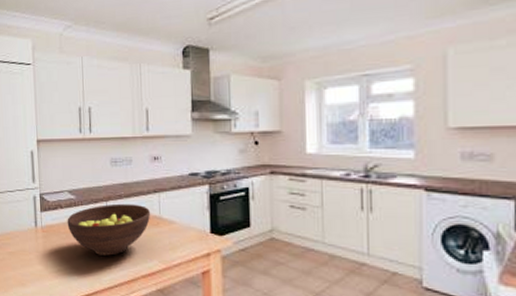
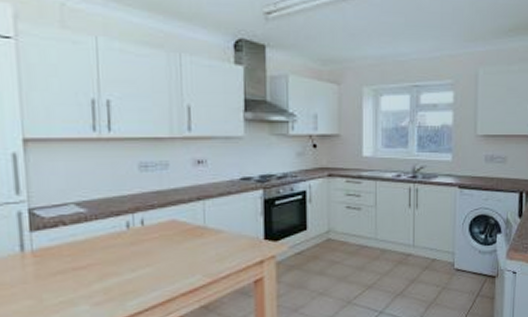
fruit bowl: present [67,203,151,256] -> none [73,214,193,277]

